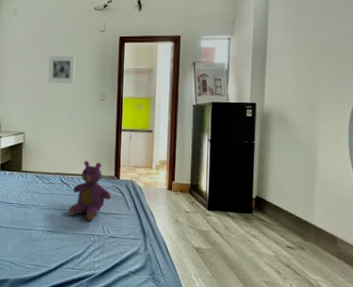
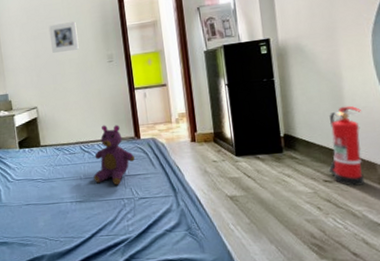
fire extinguisher: none [292,178,330,256] -> present [328,105,364,186]

